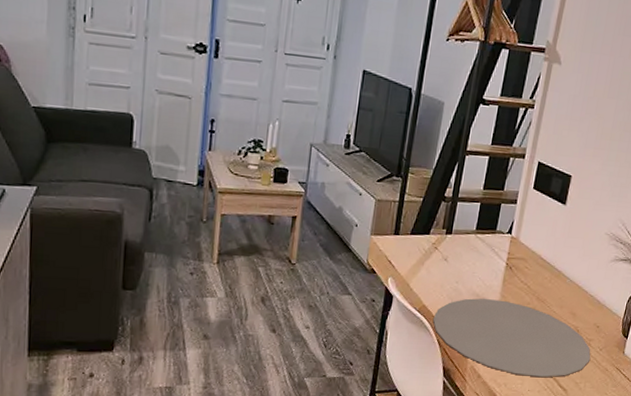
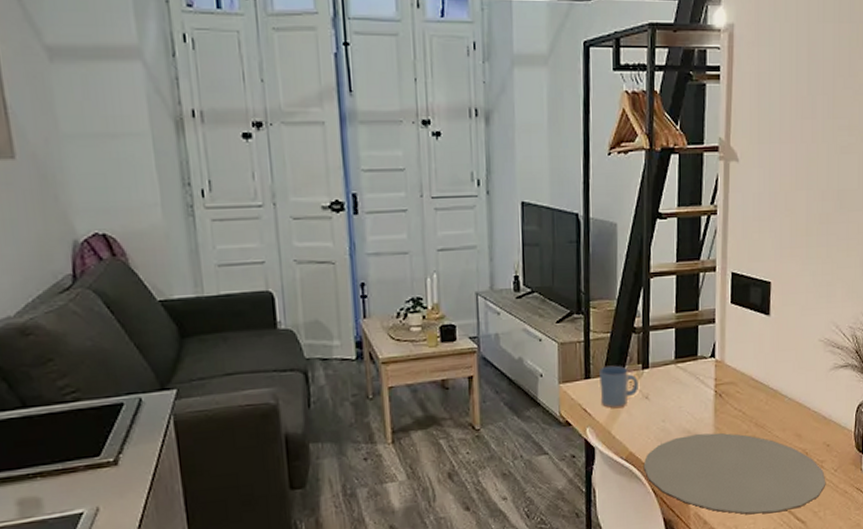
mug: none [404,226,441,265] -> present [599,365,638,409]

